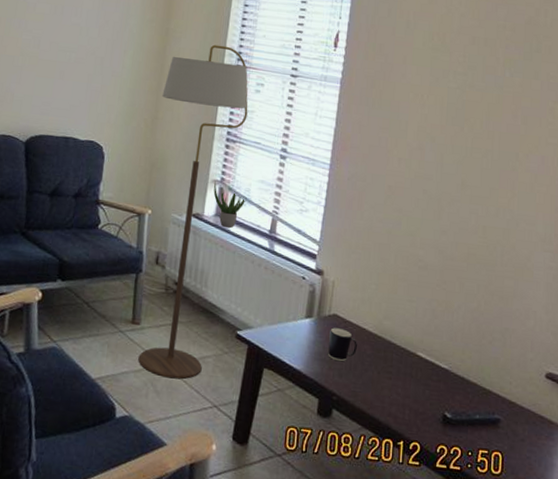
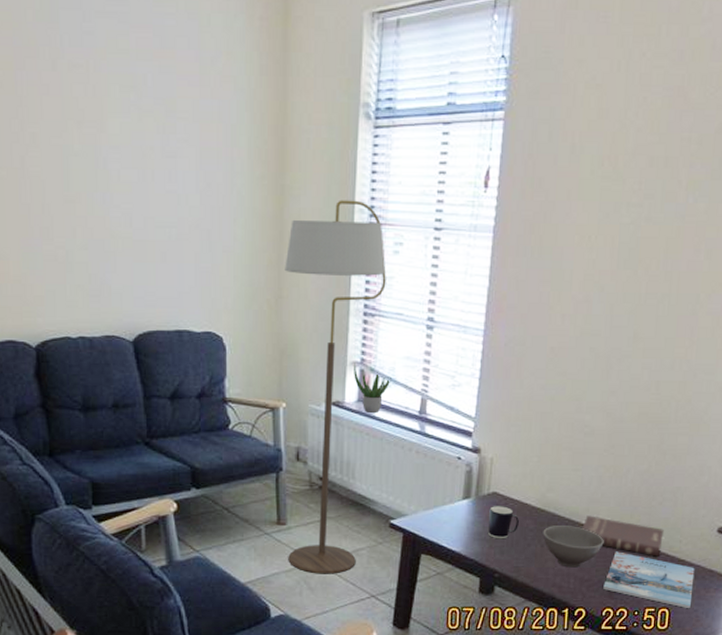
bowl: none [379,353,438,399] -> present [543,526,604,568]
book: none [416,347,494,396] -> present [582,516,664,557]
magazine: none [437,386,526,456] -> present [603,551,695,609]

